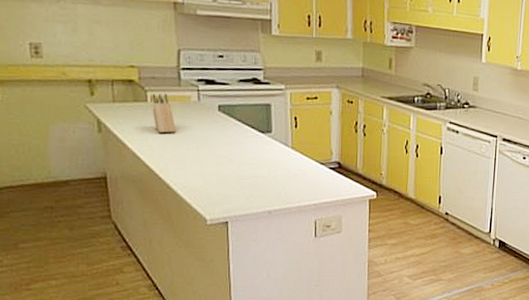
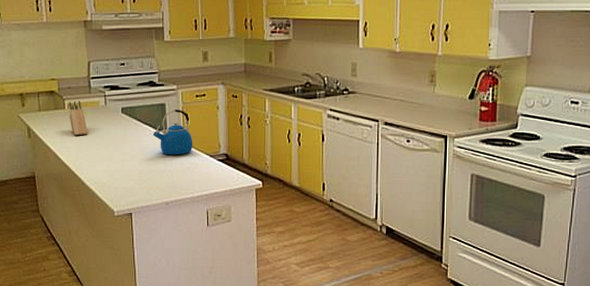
kettle: none [256,110,302,161] -> present [153,108,193,155]

